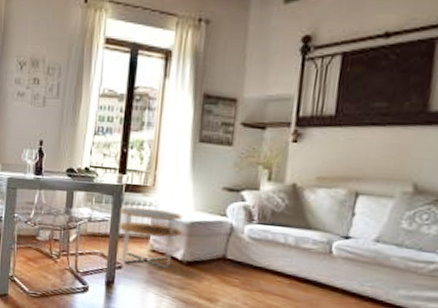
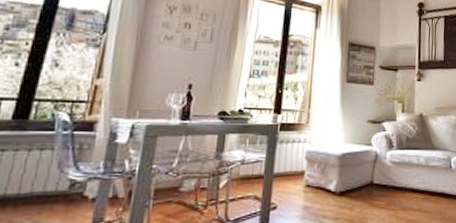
side table: present [118,207,183,269] -> none [272,144,335,203]

